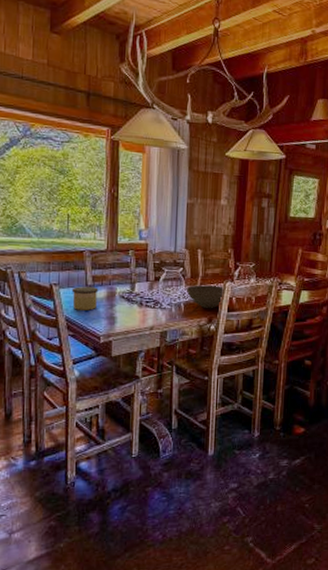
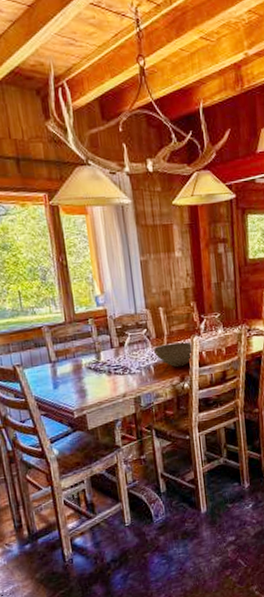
candle: present [71,286,99,310] -> none [36,362,65,388]

